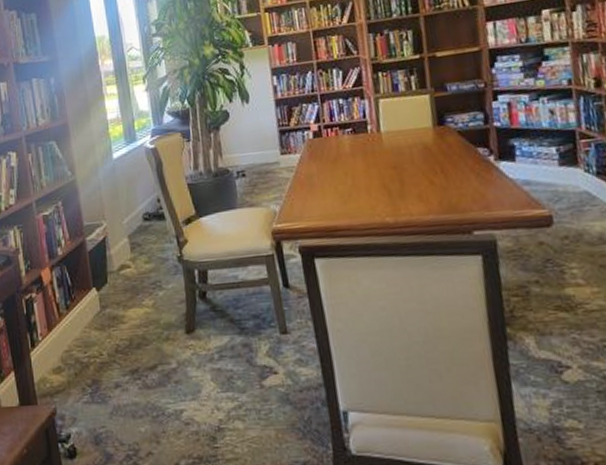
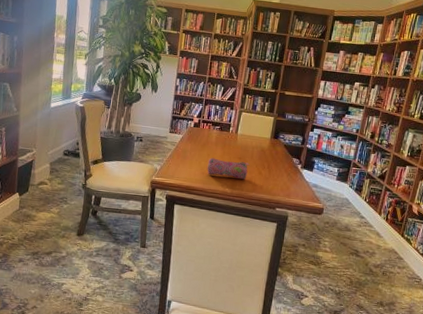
pencil case: none [347,171,413,203] -> present [207,157,250,180]

